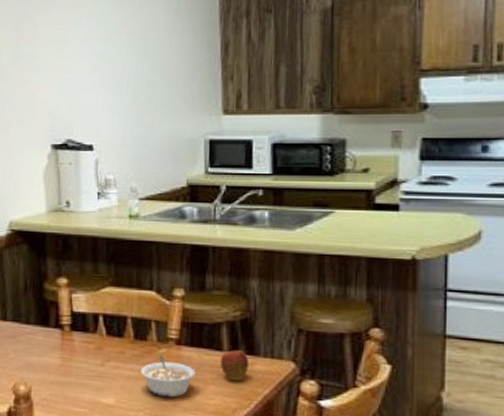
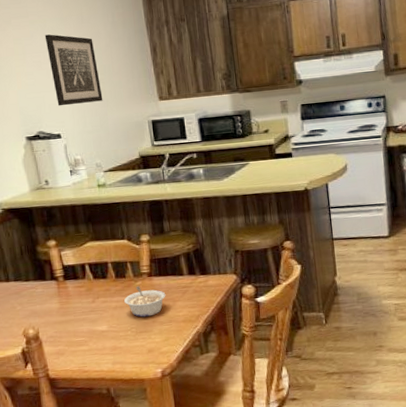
wall art: none [91,20,152,110] -> present [44,34,103,106]
fruit: present [220,345,250,381] -> none [182,270,204,296]

